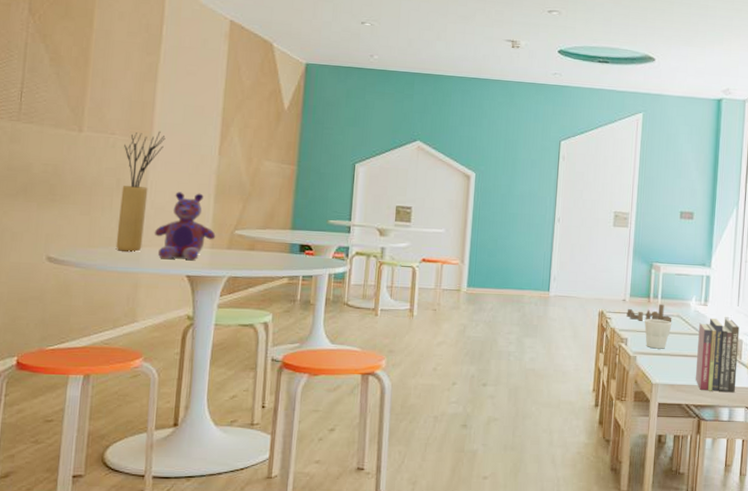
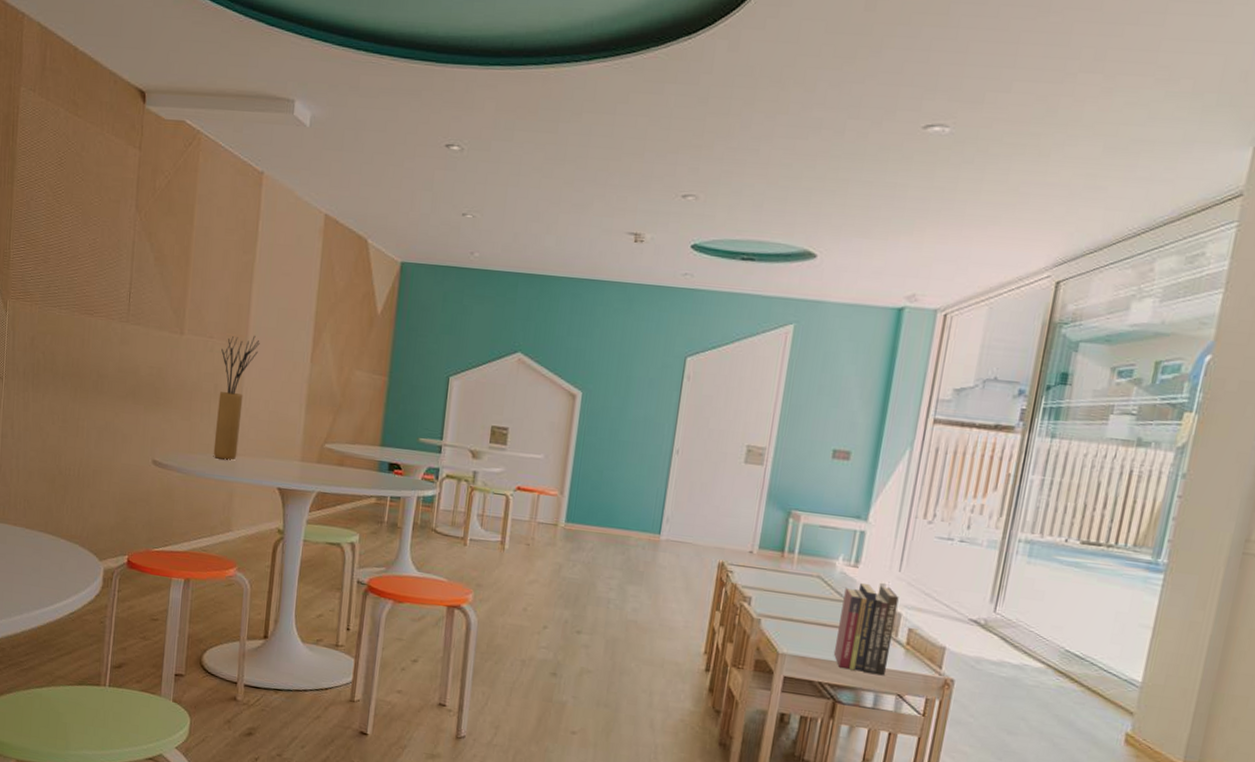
stuffed animal: present [154,192,216,261] -> none [248,400,306,473]
toy blocks: present [626,304,672,322] -> none [752,560,811,583]
cup: present [644,318,672,349] -> none [773,576,810,614]

